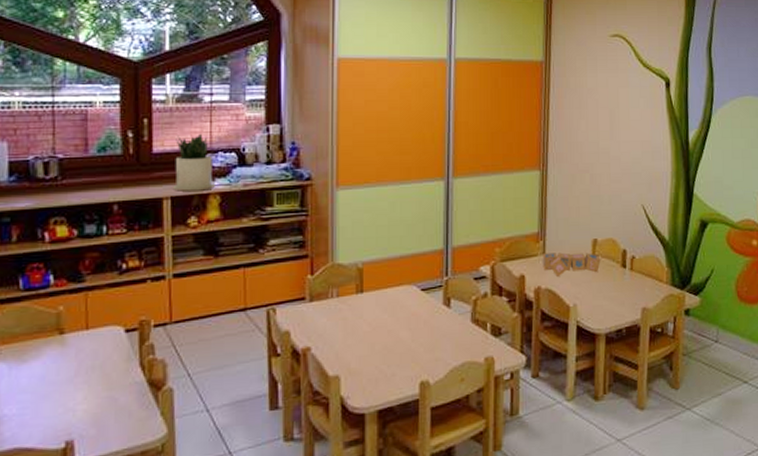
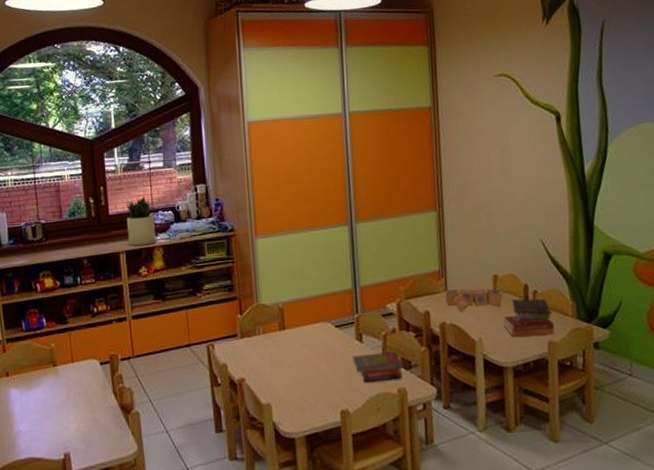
books: none [436,316,493,352] -> present [351,350,404,383]
books: none [600,264,649,303] -> present [504,298,555,337]

